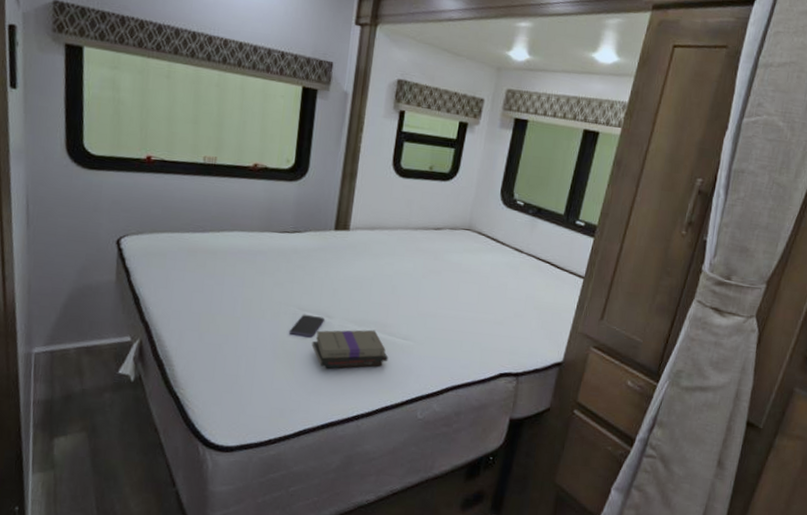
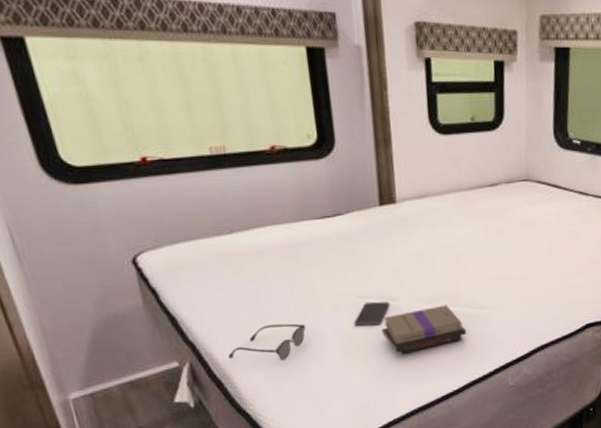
eyeglasses: none [174,318,247,354] -> present [228,323,306,361]

